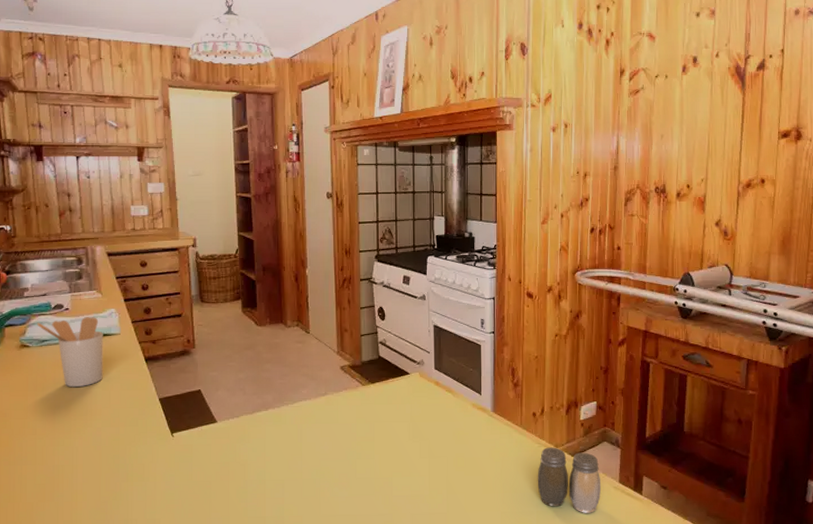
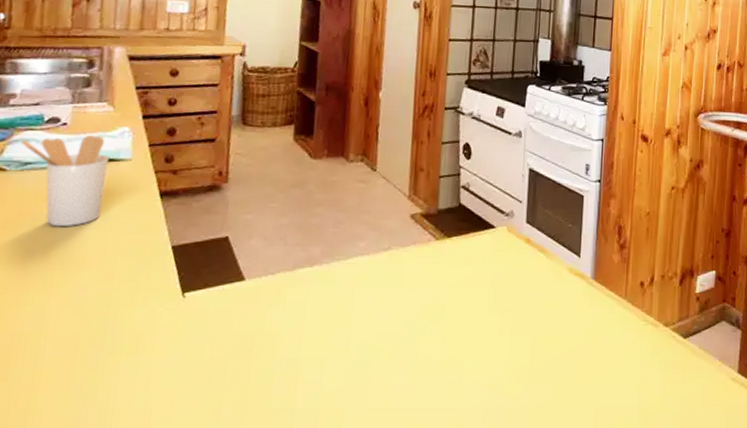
salt and pepper shaker: present [537,447,602,513] -> none [641,326,717,411]

